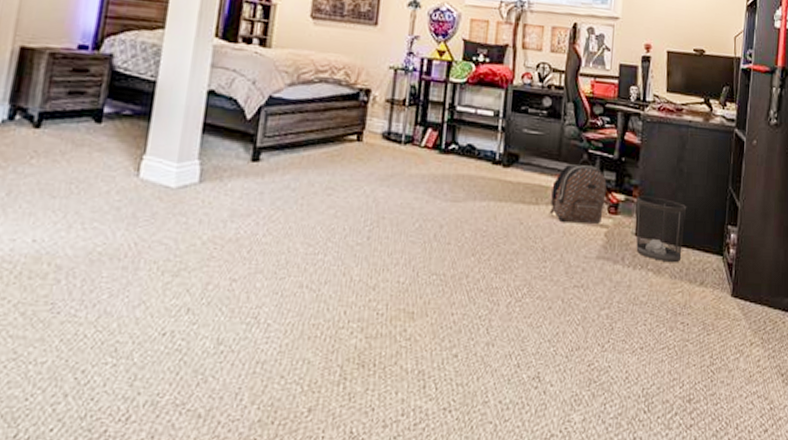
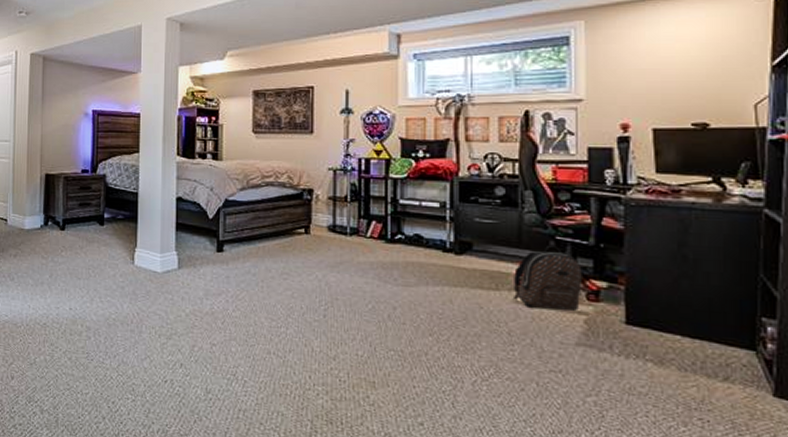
waste bin: present [636,196,686,263] -> none [623,283,695,355]

